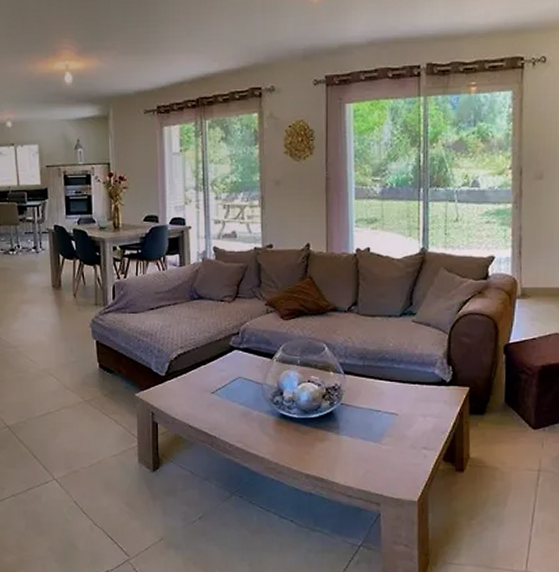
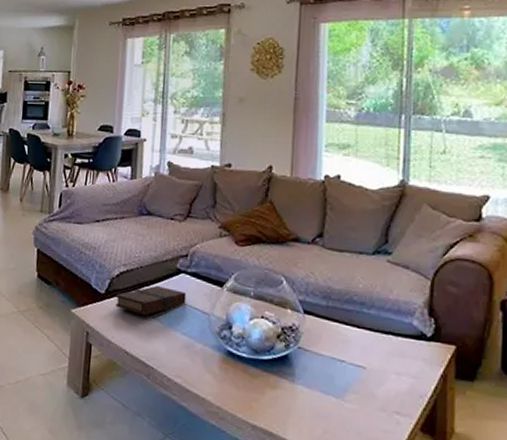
book: none [176,363,241,391] -> present [115,285,187,315]

